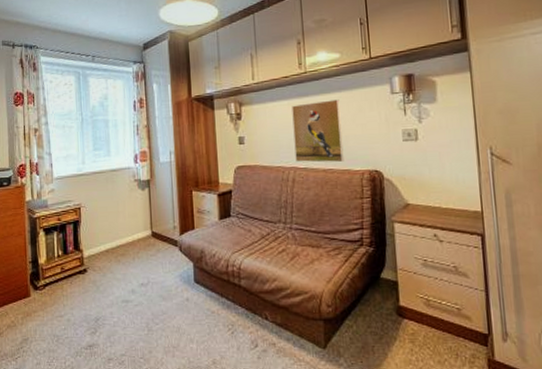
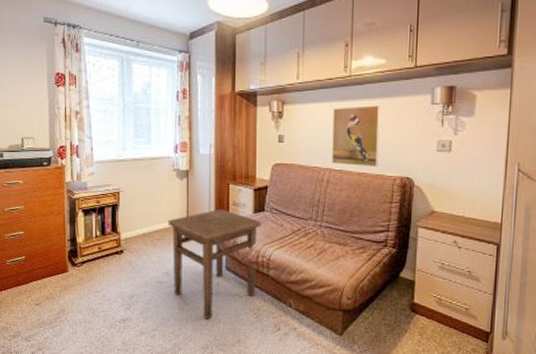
side table: none [131,217,229,340] -> present [168,208,262,320]

